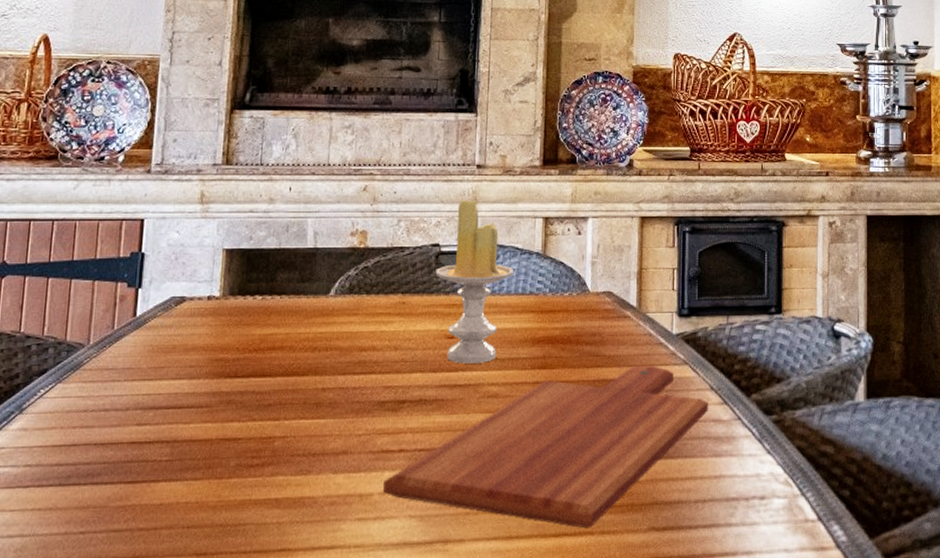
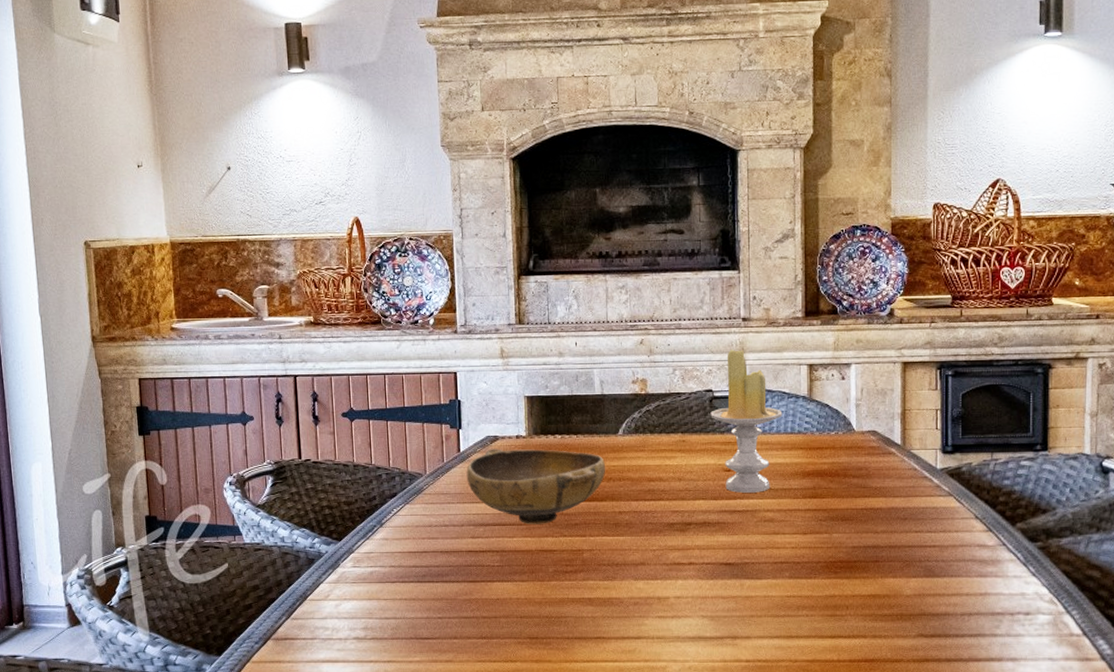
bowl: none [140,312,312,406] -> present [466,449,606,524]
cutting board: present [383,365,708,529] -> none [678,496,973,633]

